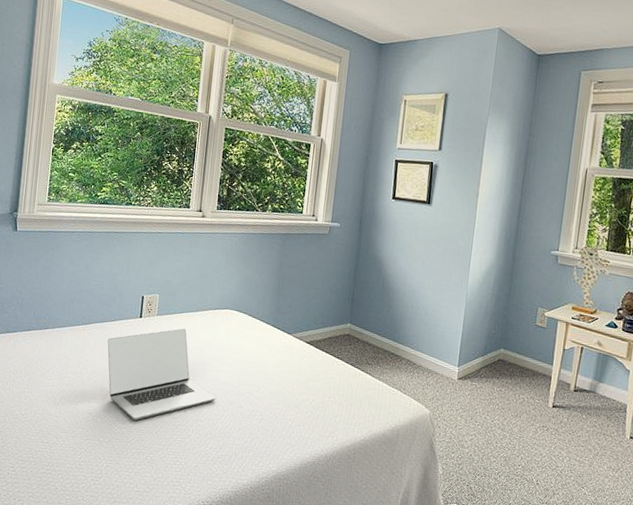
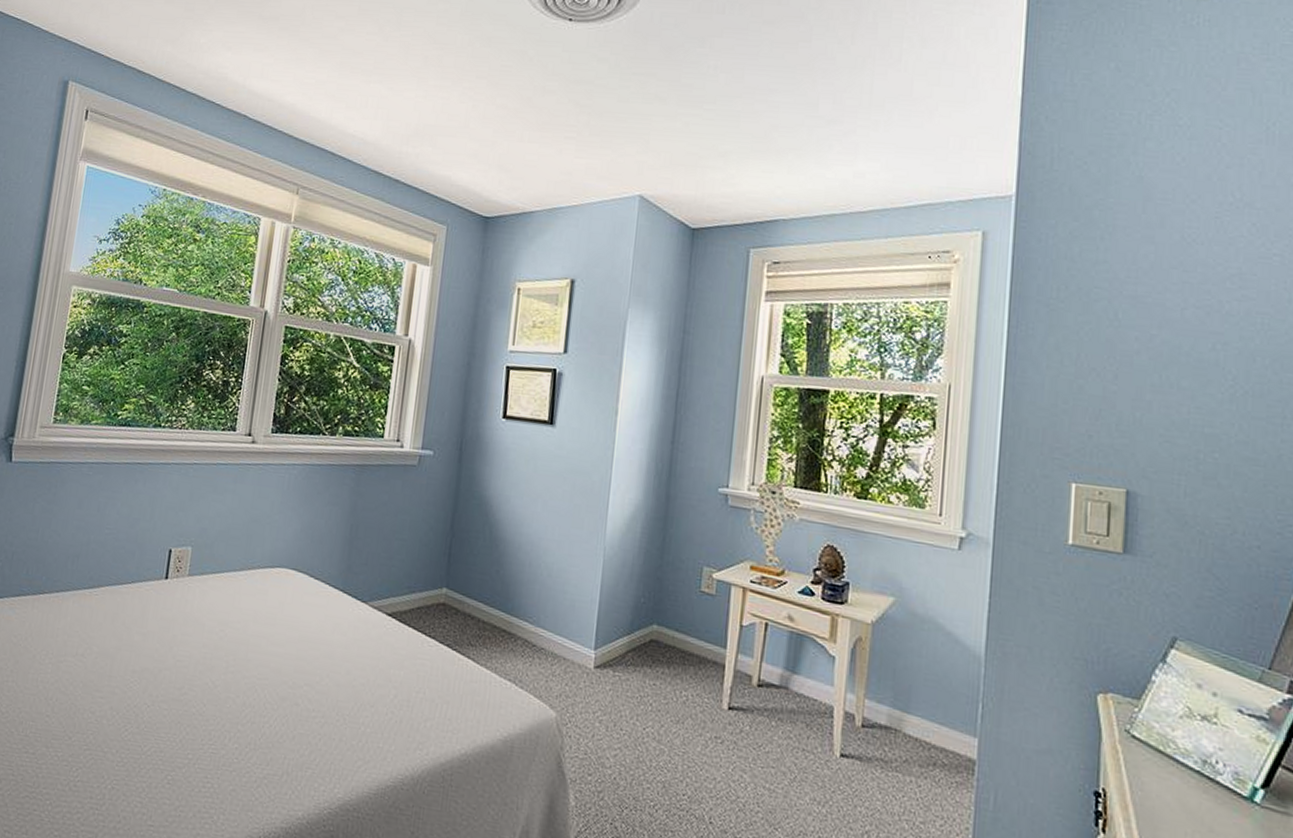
laptop: present [107,328,216,421] -> none [120,593,263,724]

